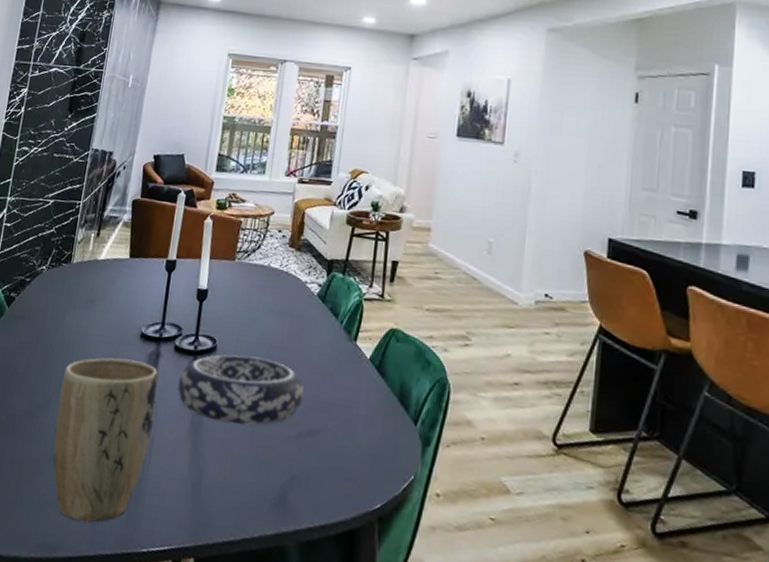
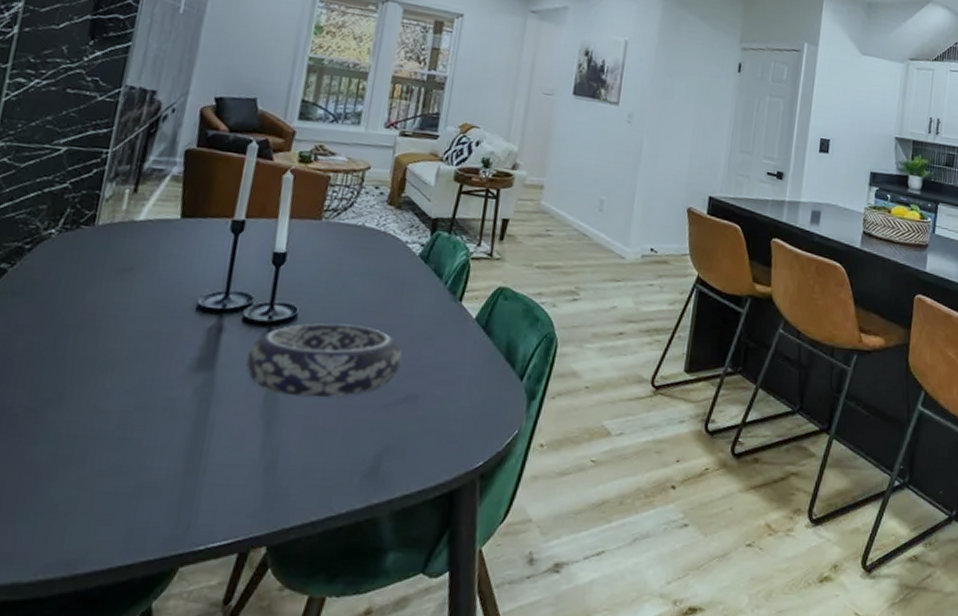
plant pot: present [53,357,158,522] -> none [70,335,221,529]

